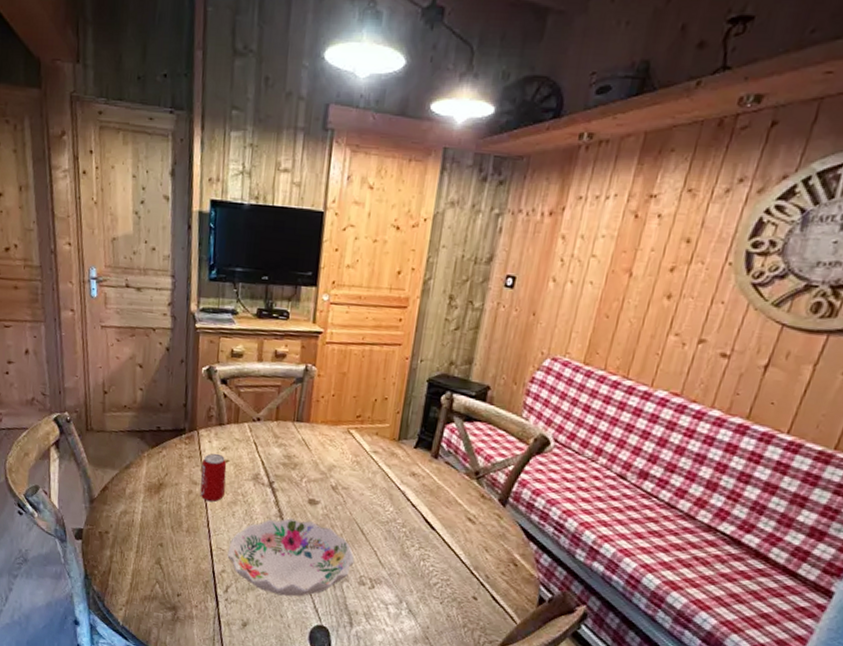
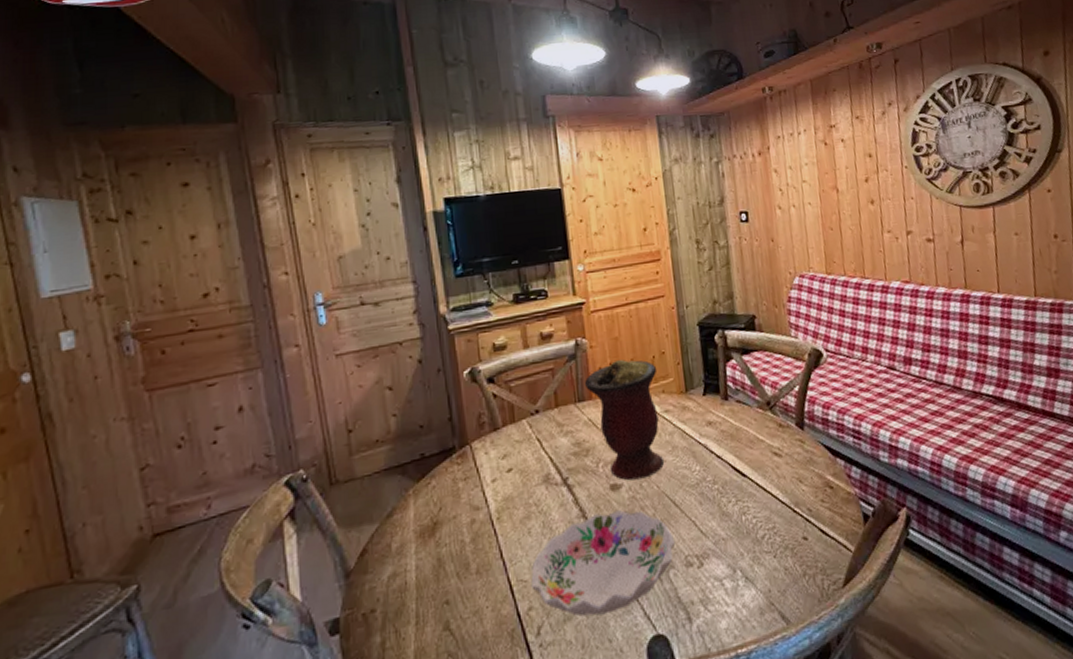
beverage can: present [200,453,227,503] -> none [481,464,514,527]
vase: none [305,393,377,503] -> present [584,359,665,481]

